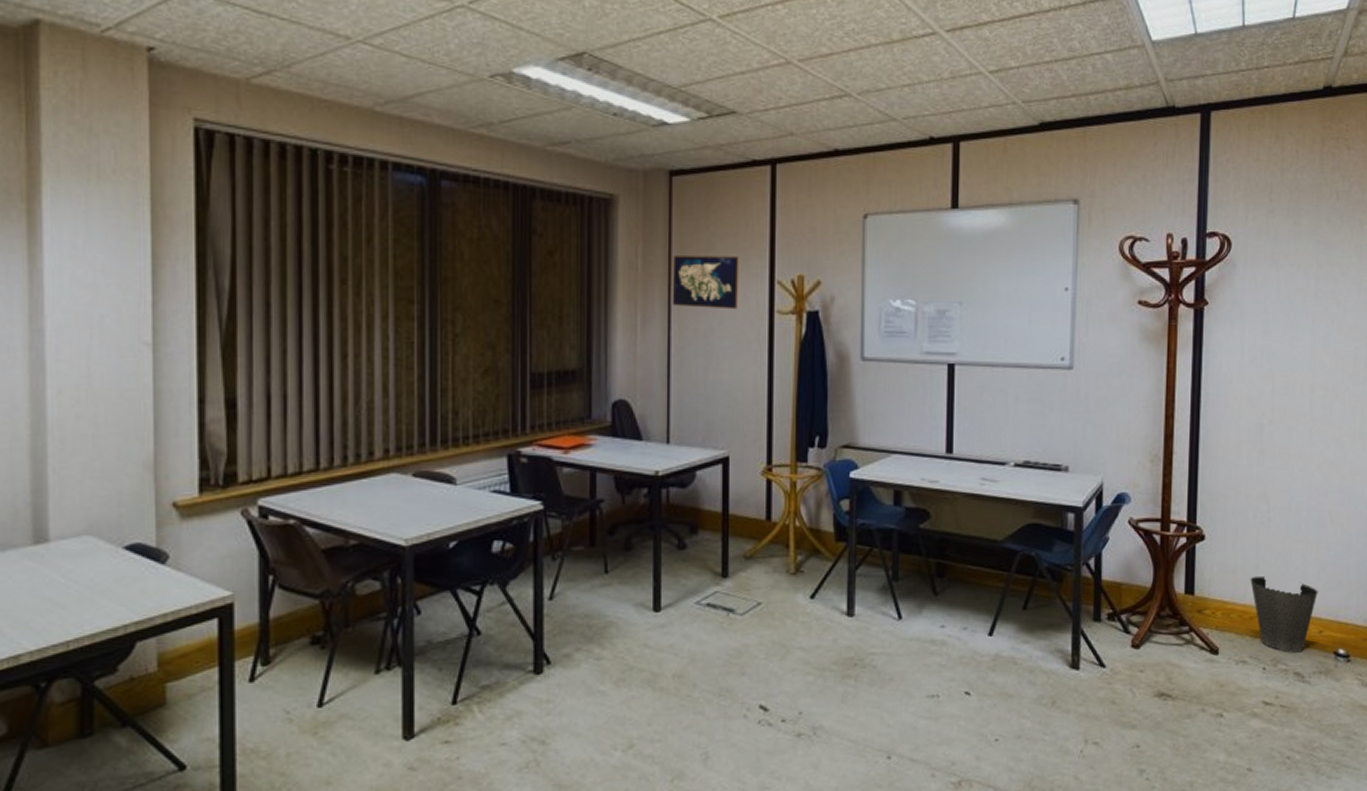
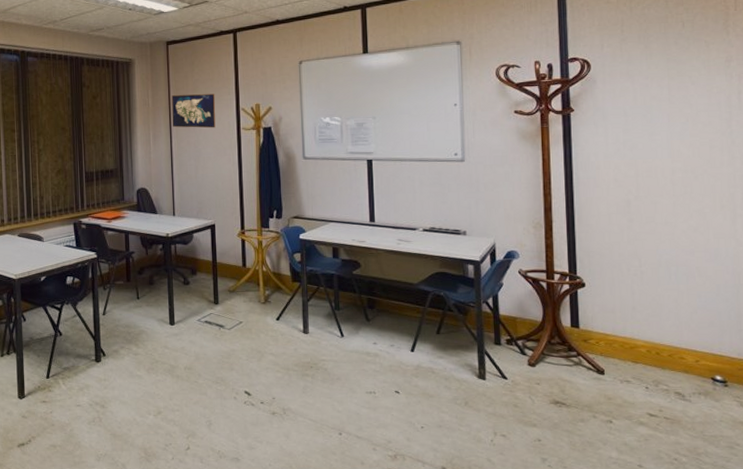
waste basket: present [1250,575,1318,653] -> none [628,315,692,377]

